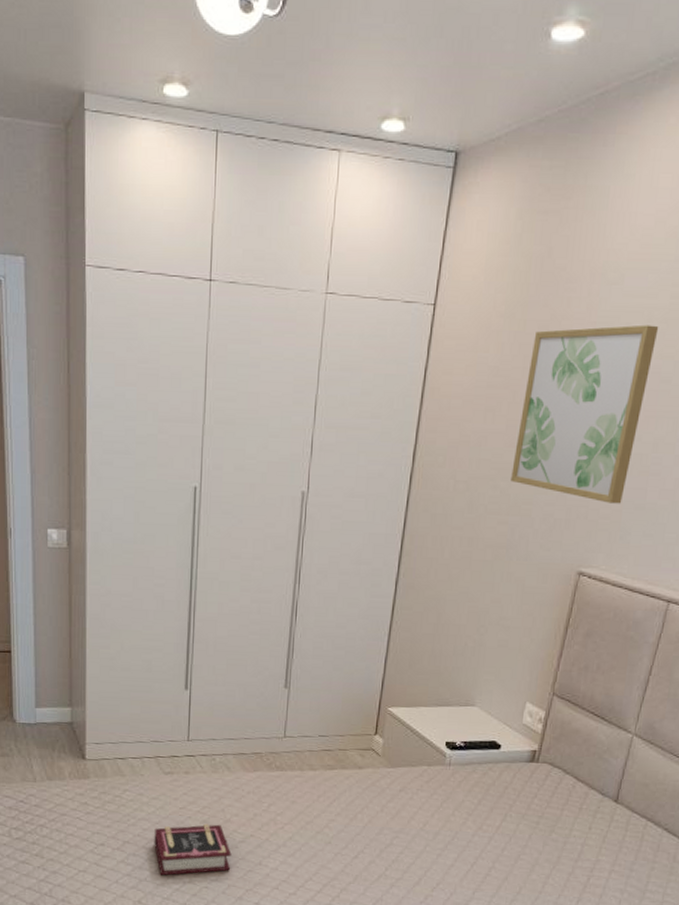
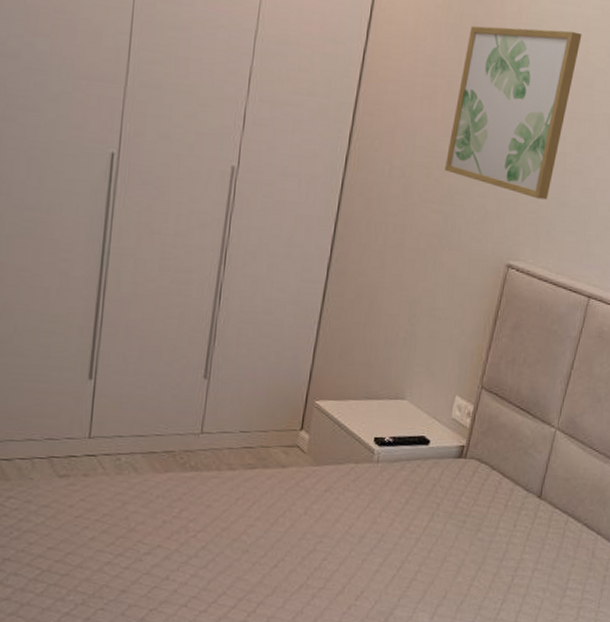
book: present [154,823,232,876] -> none [41,534,135,598]

